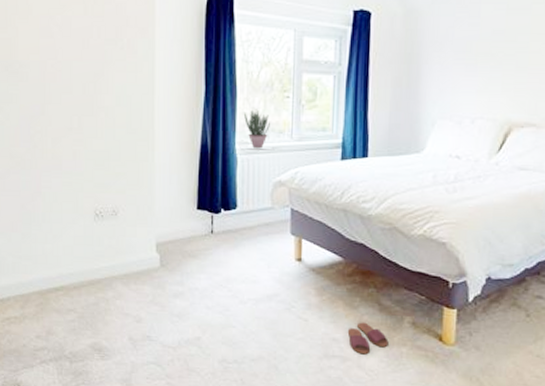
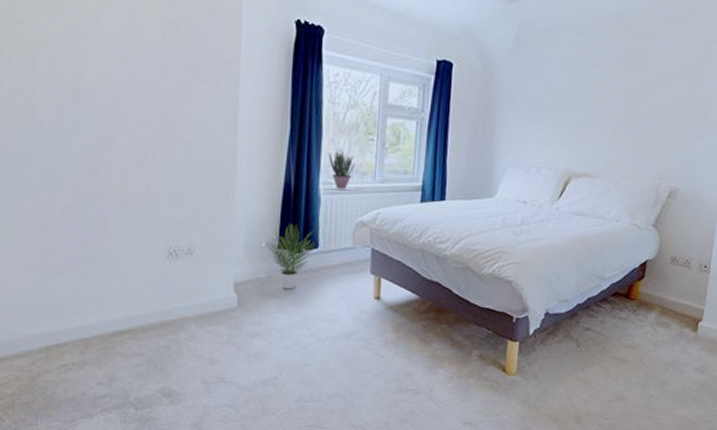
potted plant: none [184,185,234,251] -> present [265,224,316,290]
slippers: present [348,322,389,355] -> none [422,356,458,387]

